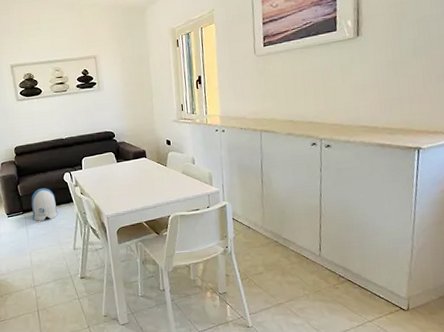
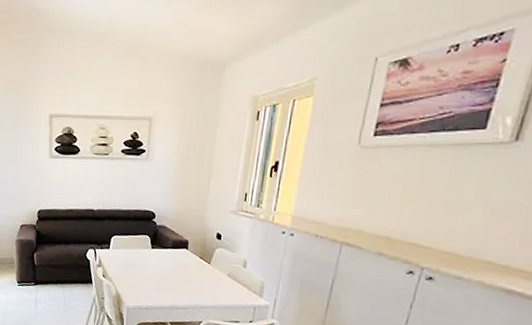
sun visor: present [31,187,58,221] -> none [44,260,73,297]

